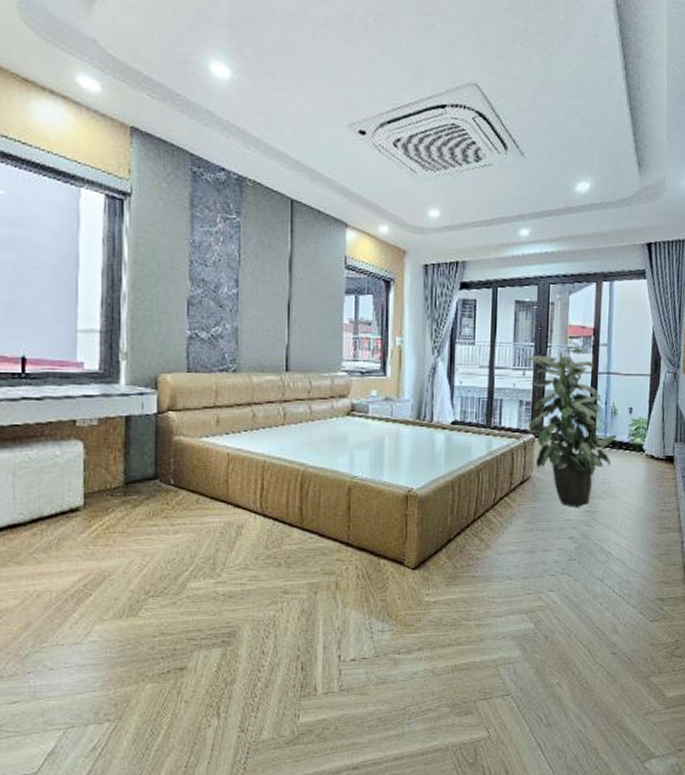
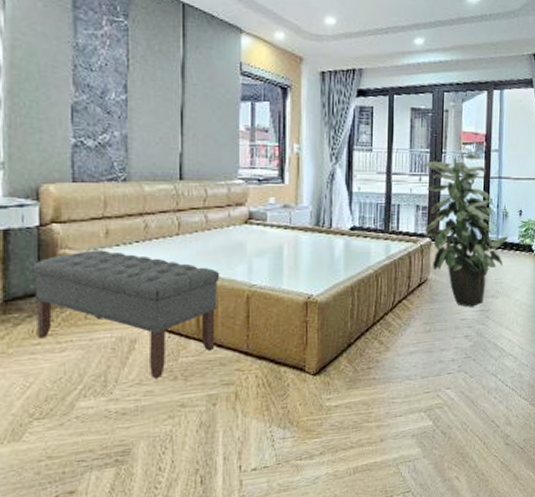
bench: none [150,438,323,564] -> present [32,250,220,378]

